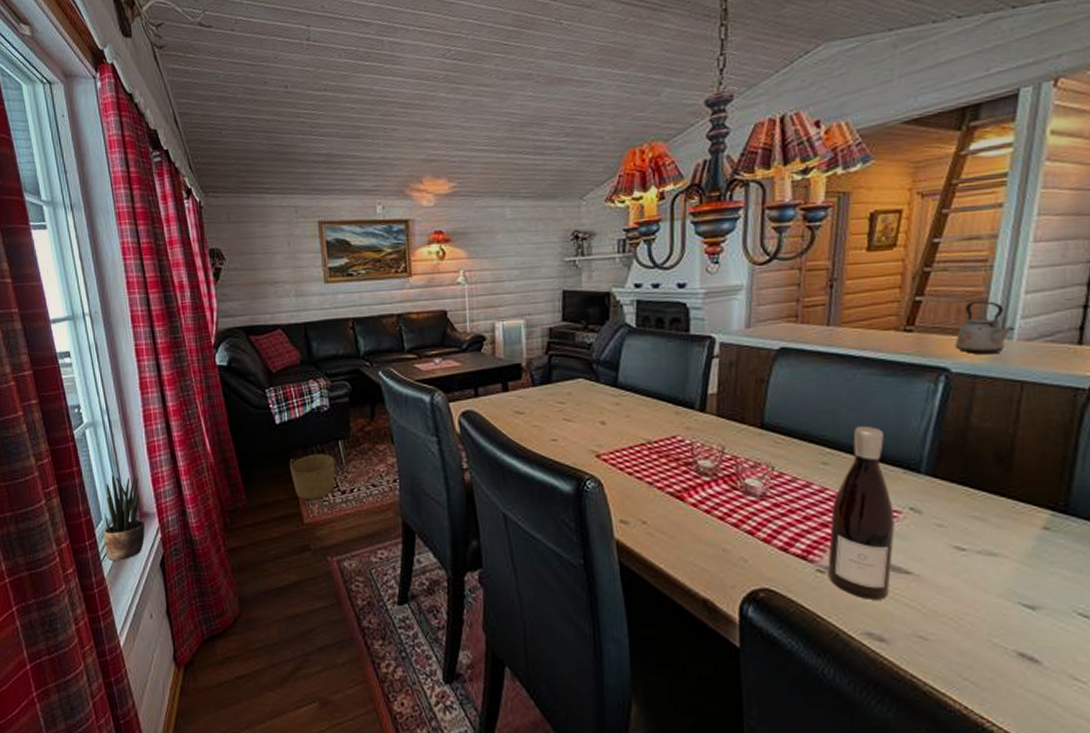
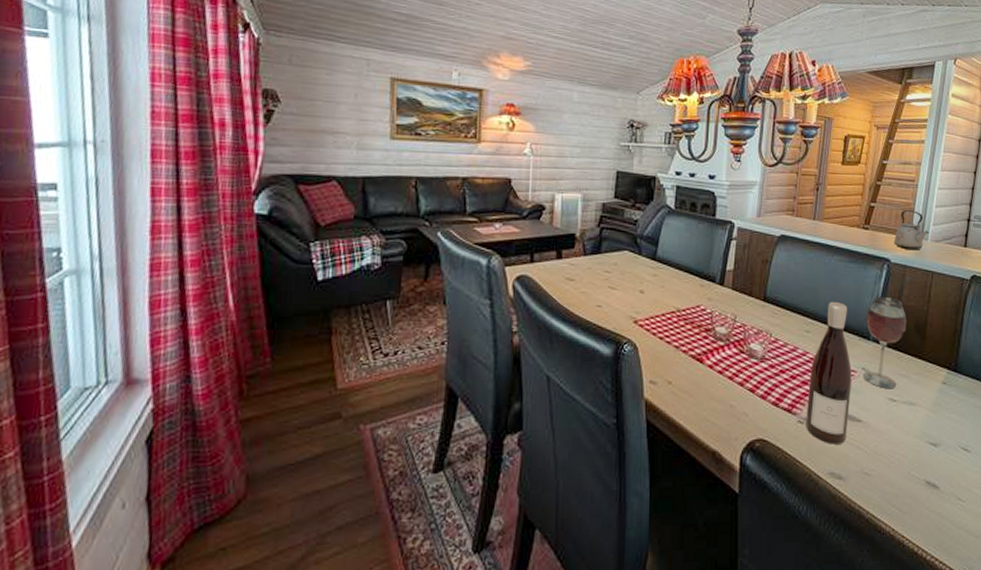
potted plant: present [104,473,145,561] -> none [68,332,132,439]
basket: present [289,453,335,501] -> none [327,314,381,364]
wineglass: none [912,416,980,535] -> present [863,296,907,389]

